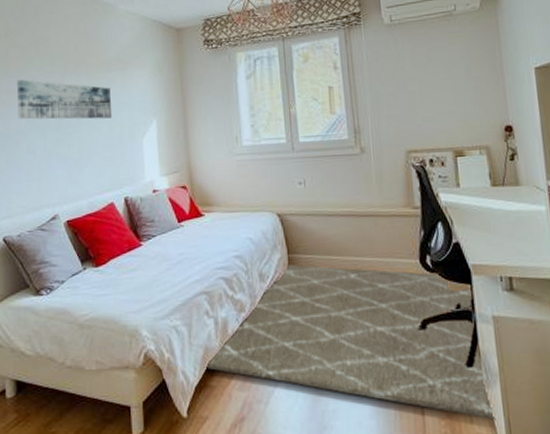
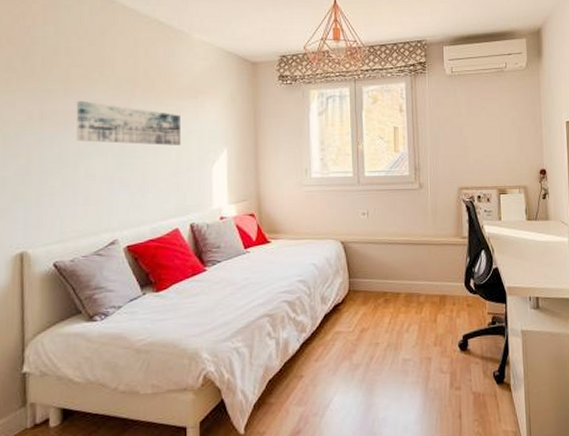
rug: present [203,264,496,420] -> none [263,287,520,418]

